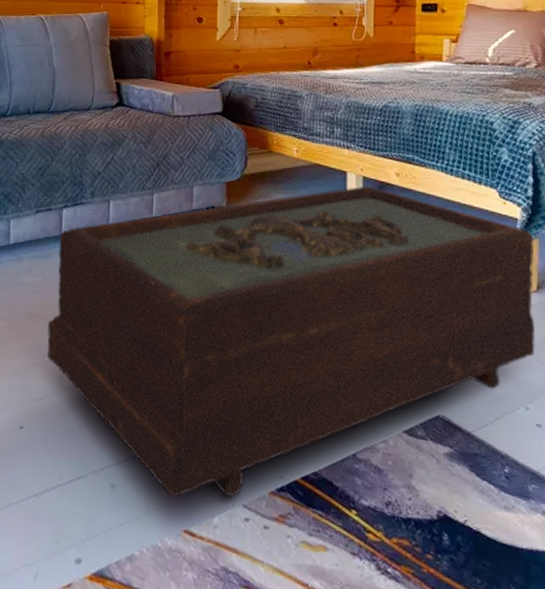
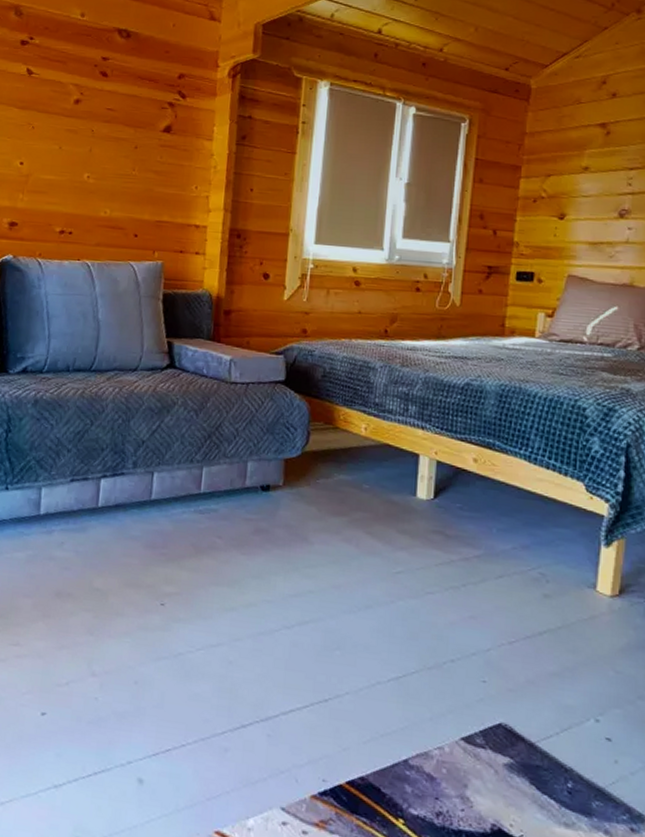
coffee table: present [46,186,536,498] -> none [75,471,620,799]

